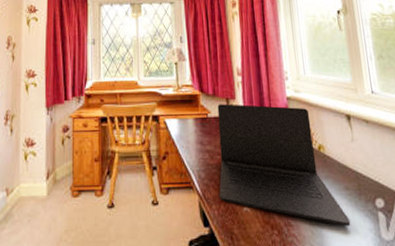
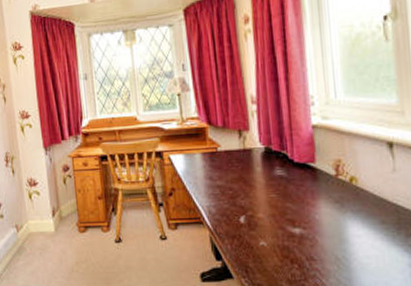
laptop: present [217,104,351,227] -> none [228,135,386,262]

